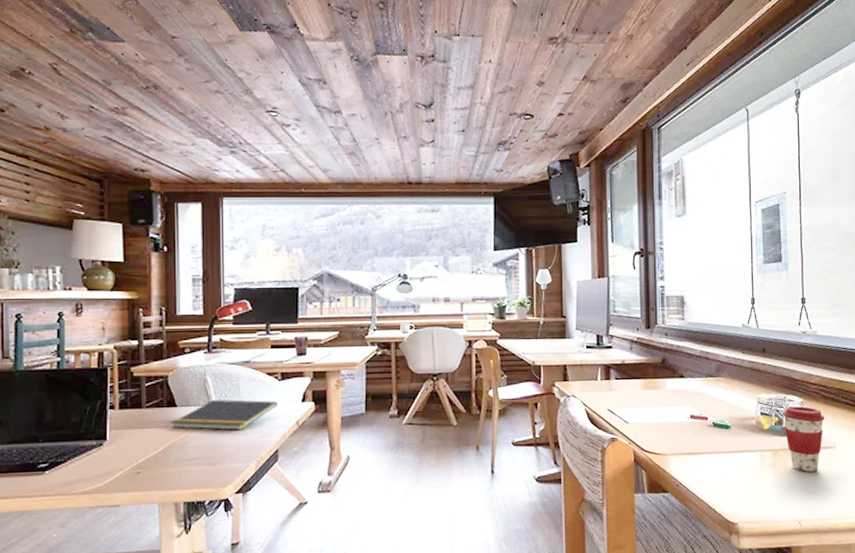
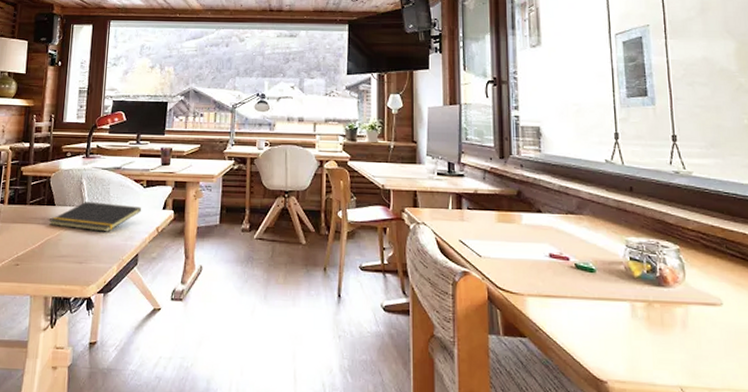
coffee cup: present [782,406,825,472] -> none [655,253,707,331]

